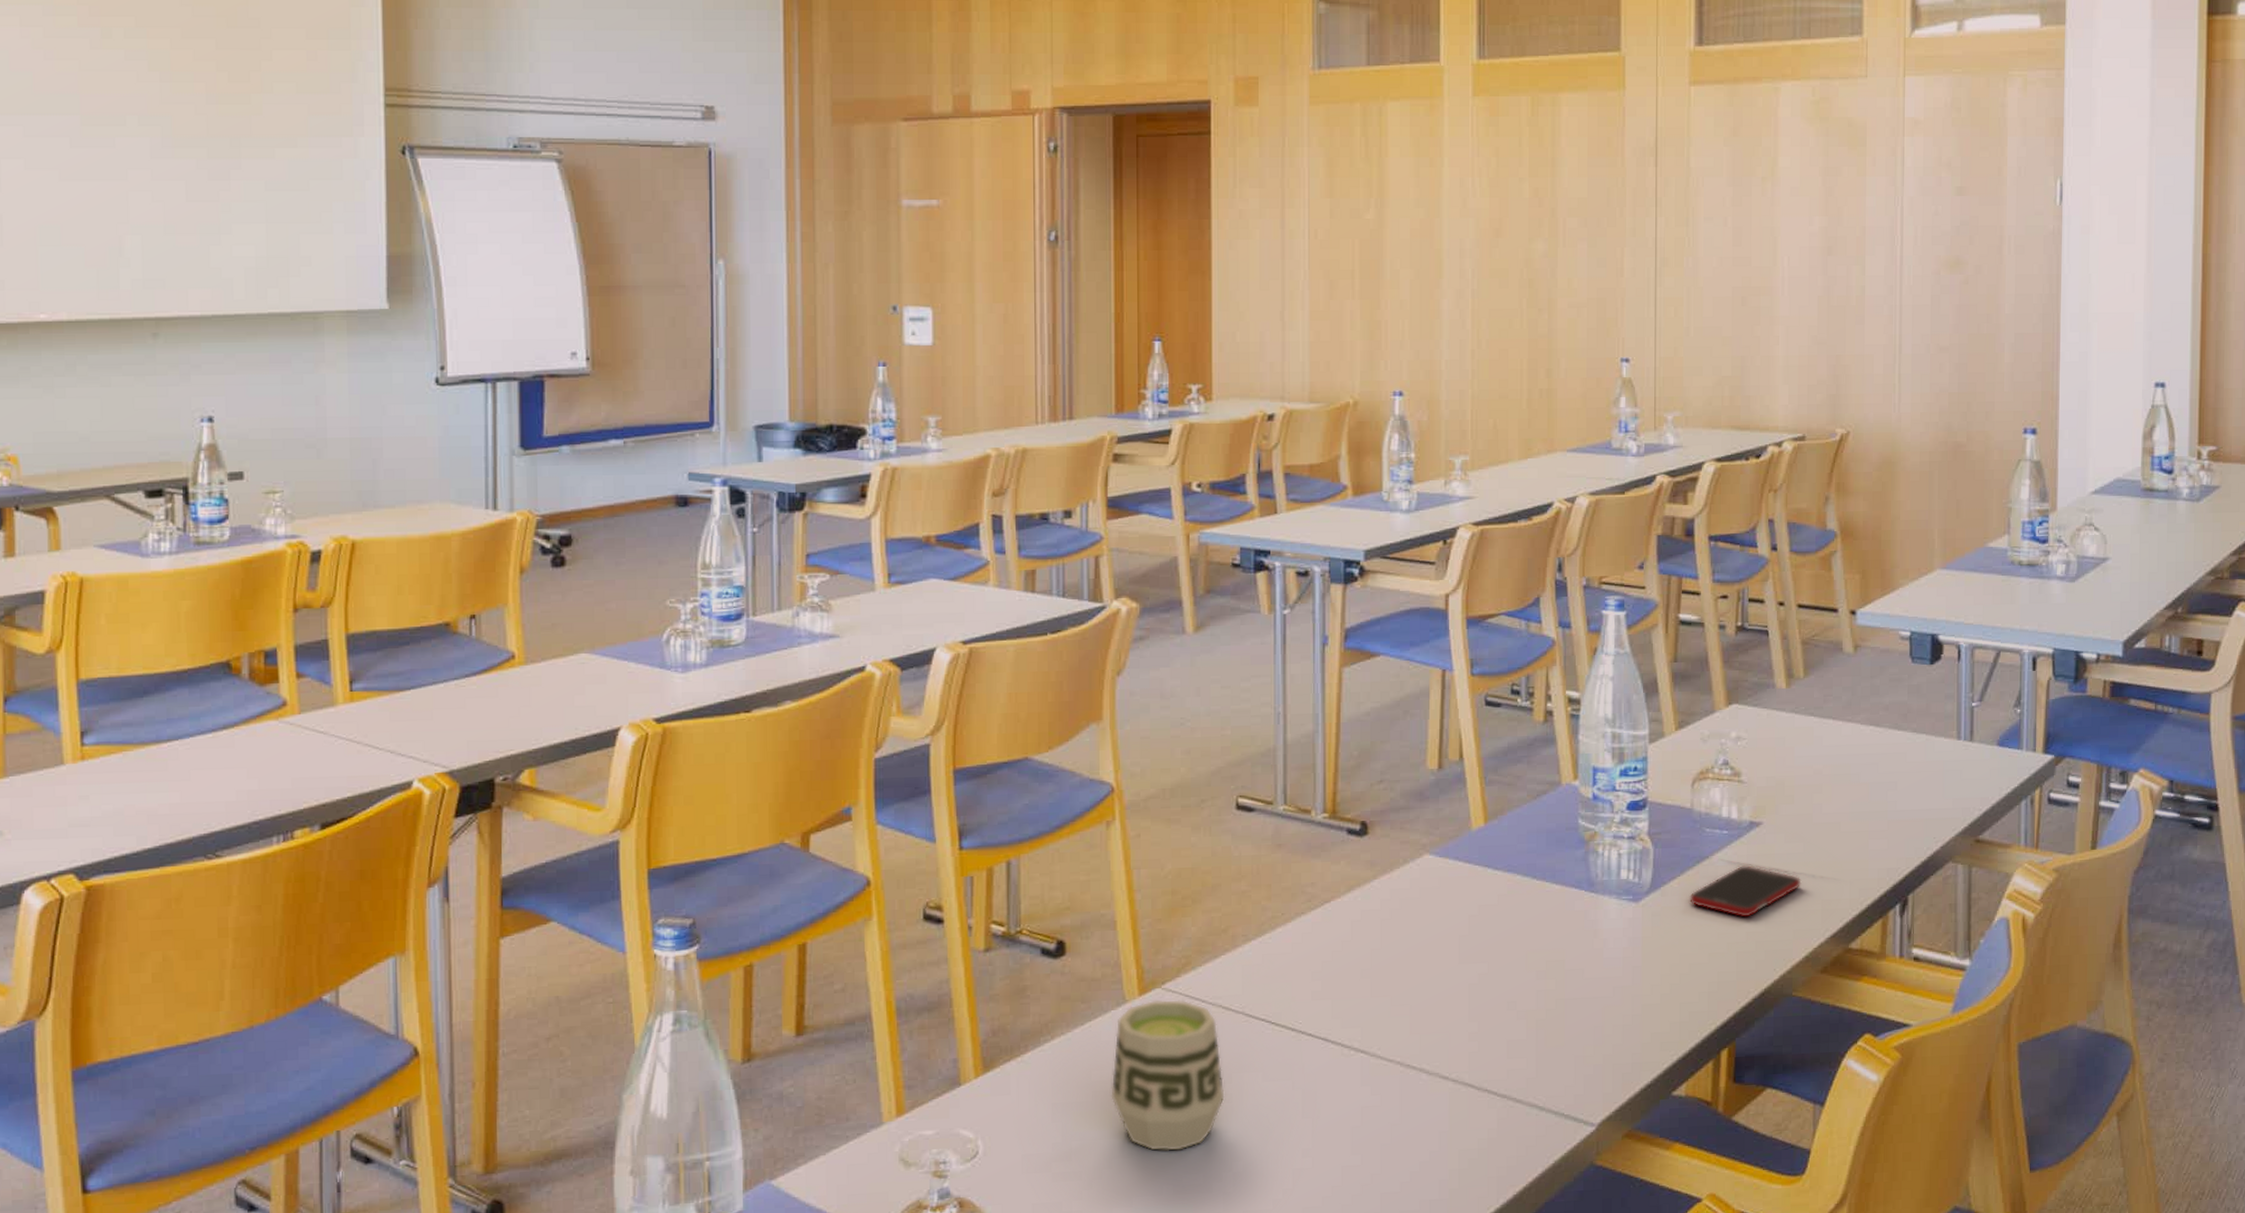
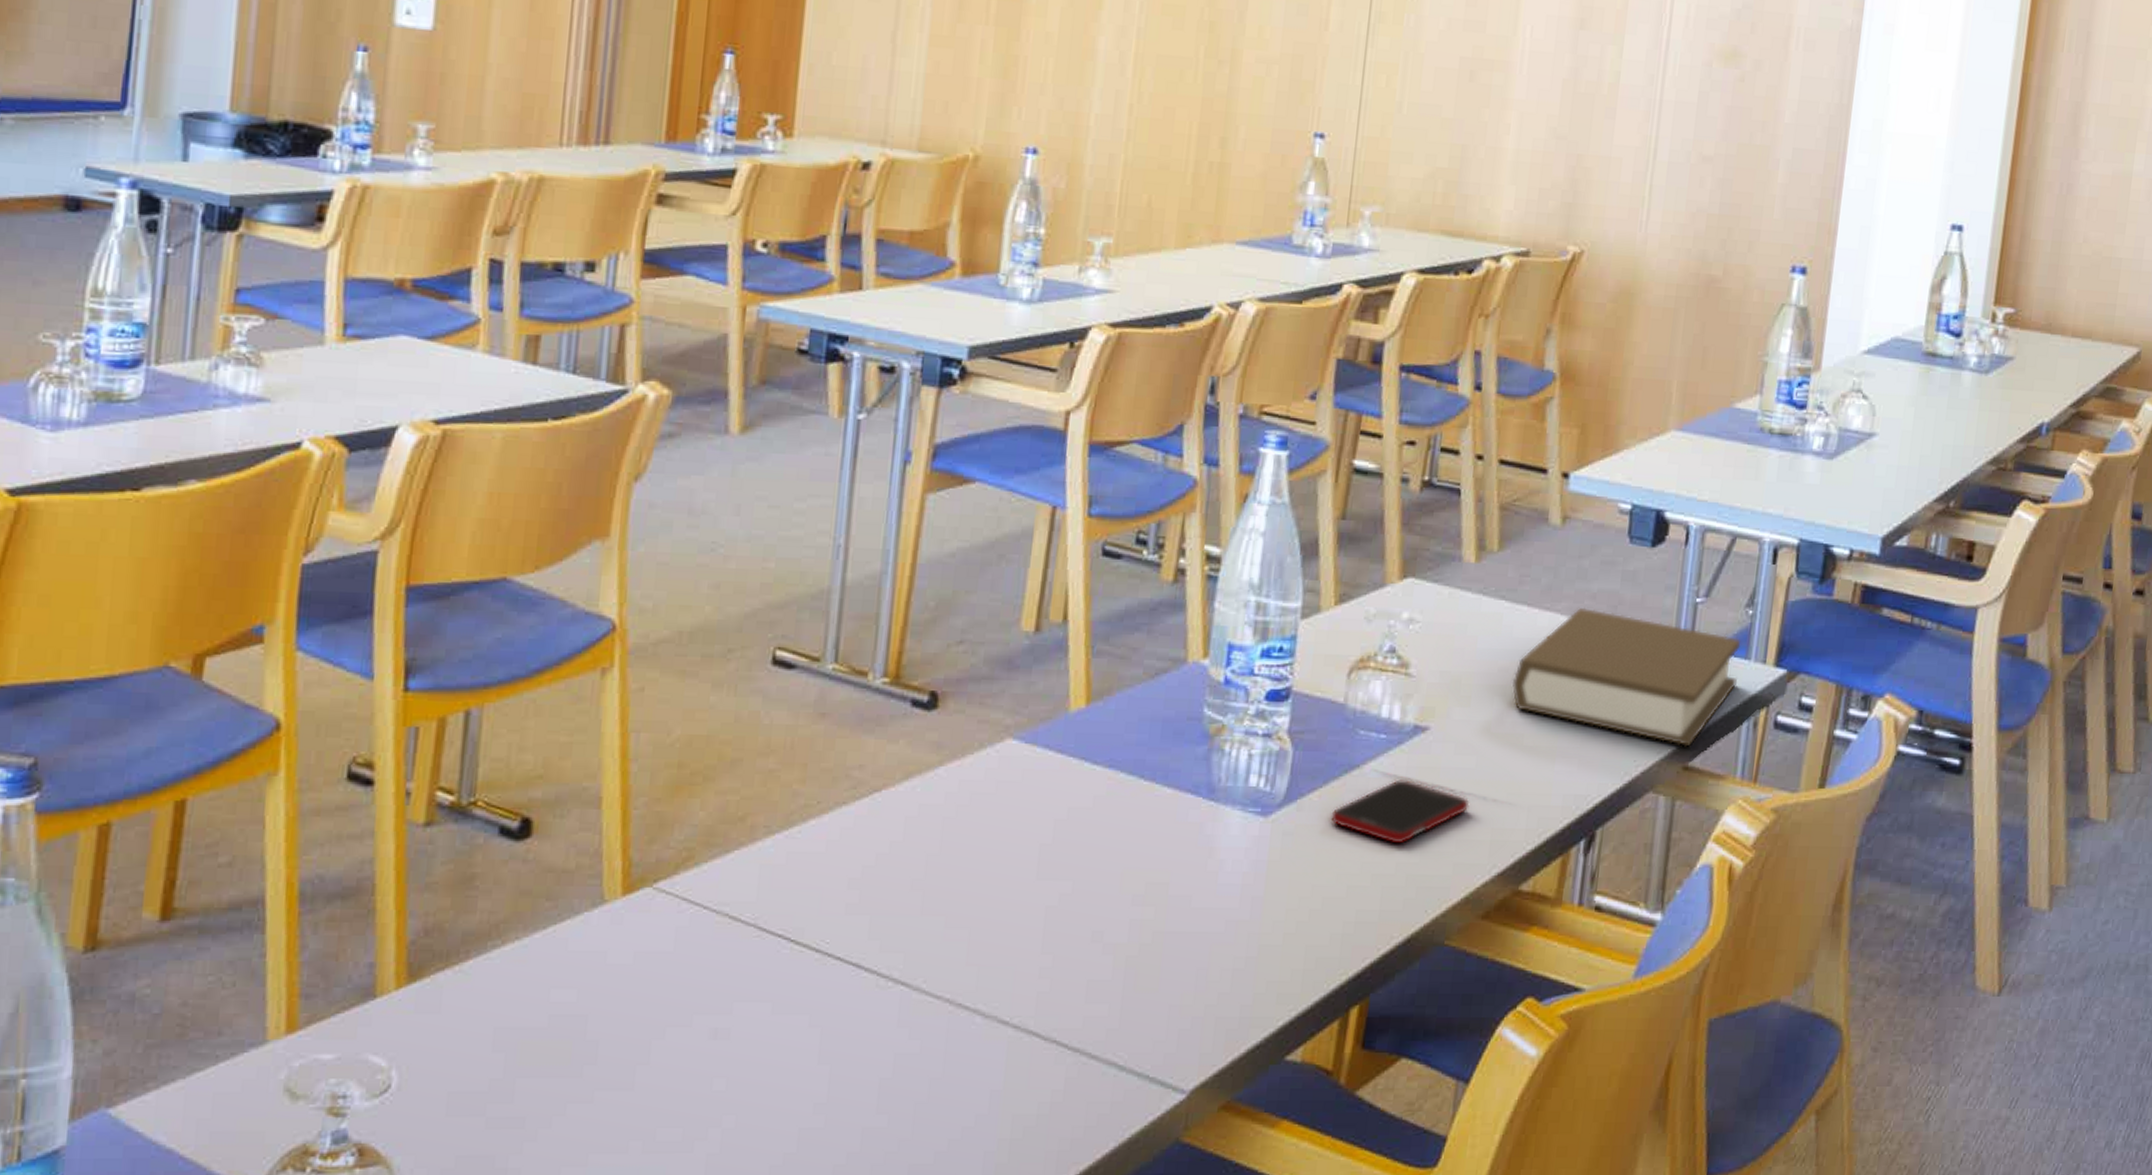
cup: present [1111,999,1225,1151] -> none [572,902,722,1097]
book: none [1826,717,2013,824] -> present [1512,607,1741,747]

